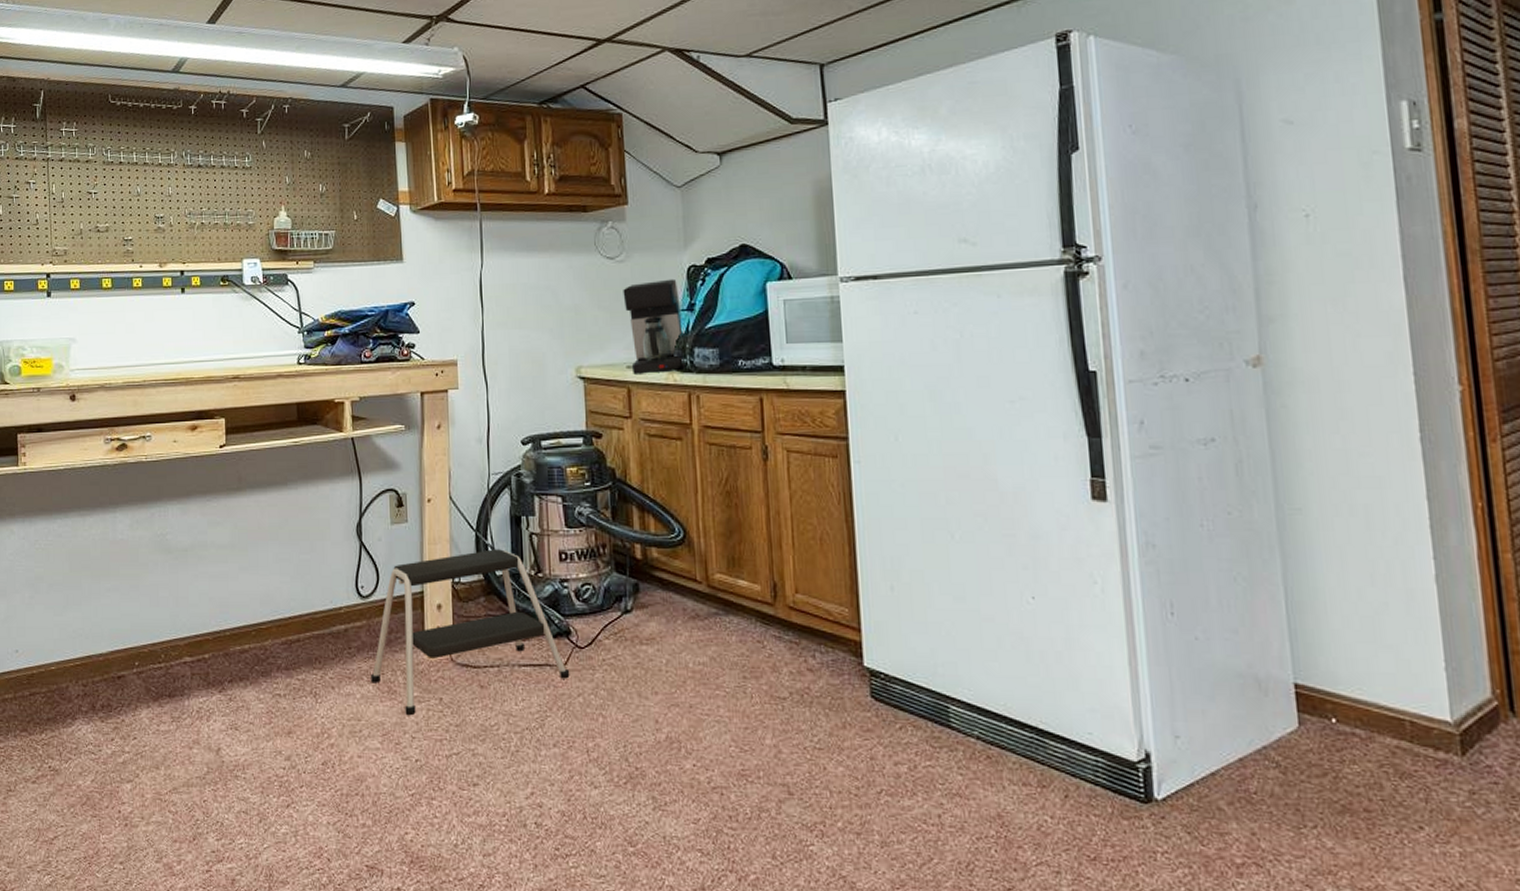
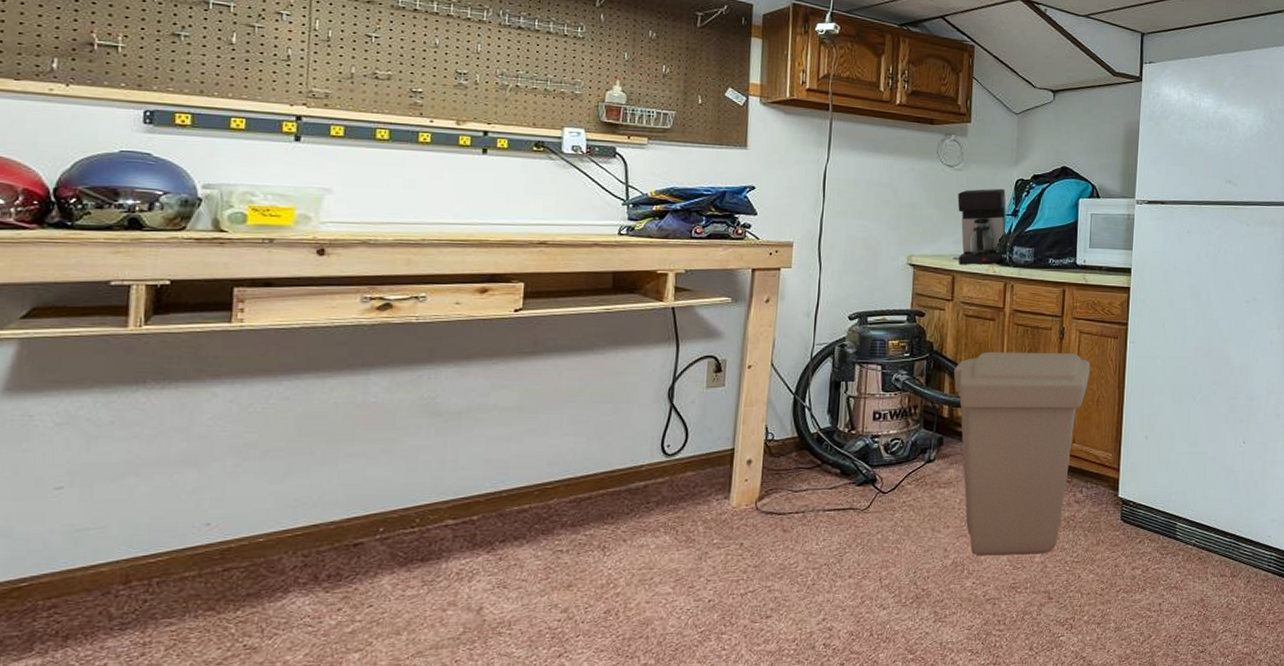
step stool: present [371,549,570,716] -> none [668,410,872,561]
trash can: none [641,477,807,735] -> present [953,351,1091,556]

